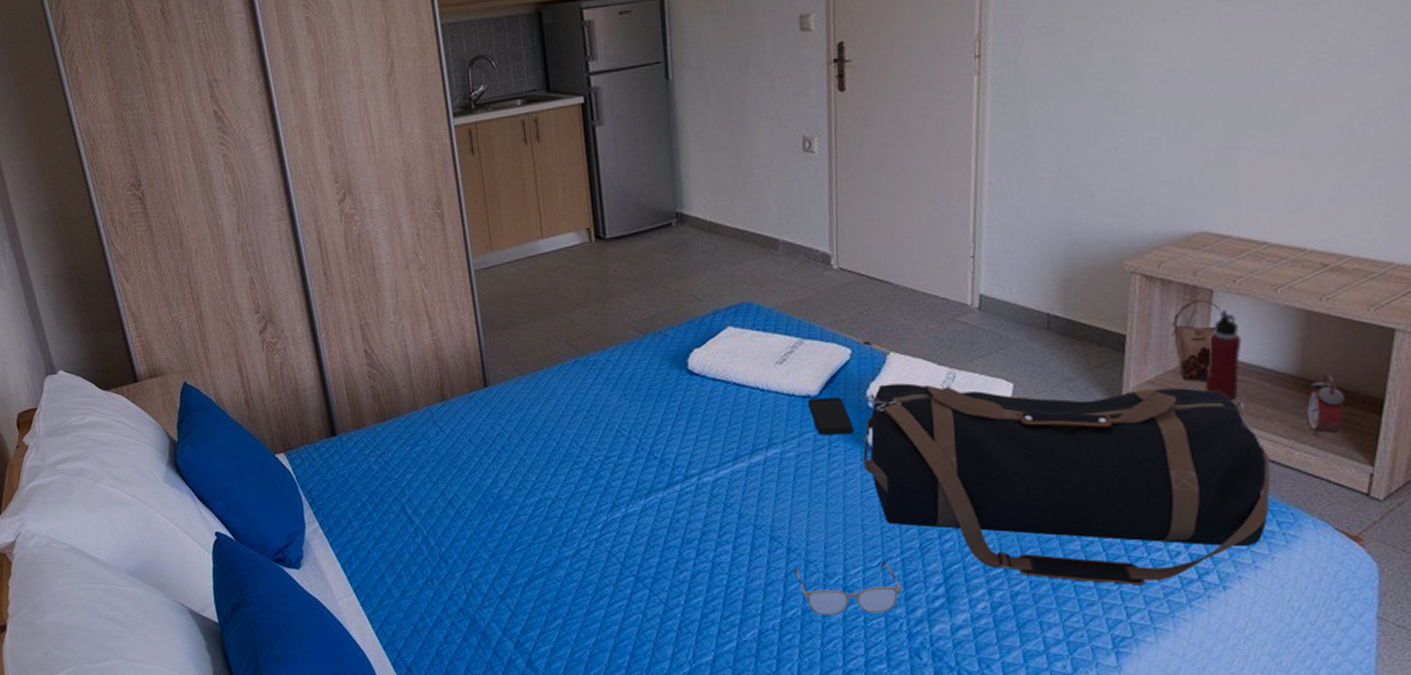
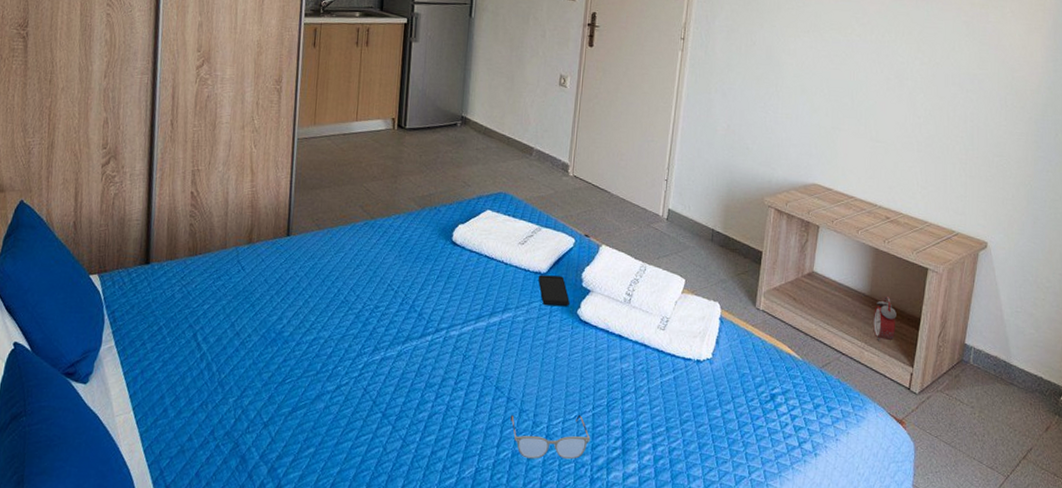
duffel bag: present [863,383,1271,586] -> none [573,269,849,449]
handbag: present [1171,299,1222,382] -> none [791,231,824,293]
water bottle: present [1205,310,1242,399] -> none [810,241,836,308]

